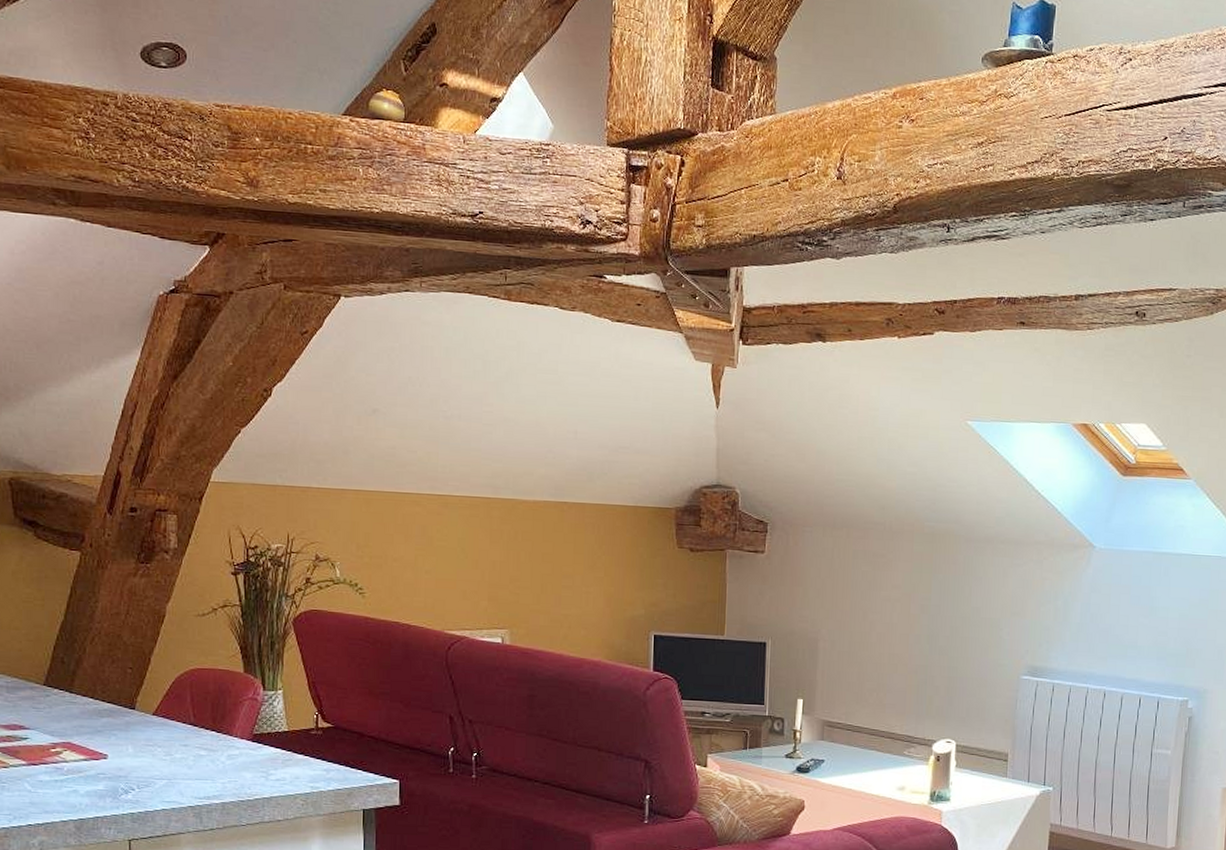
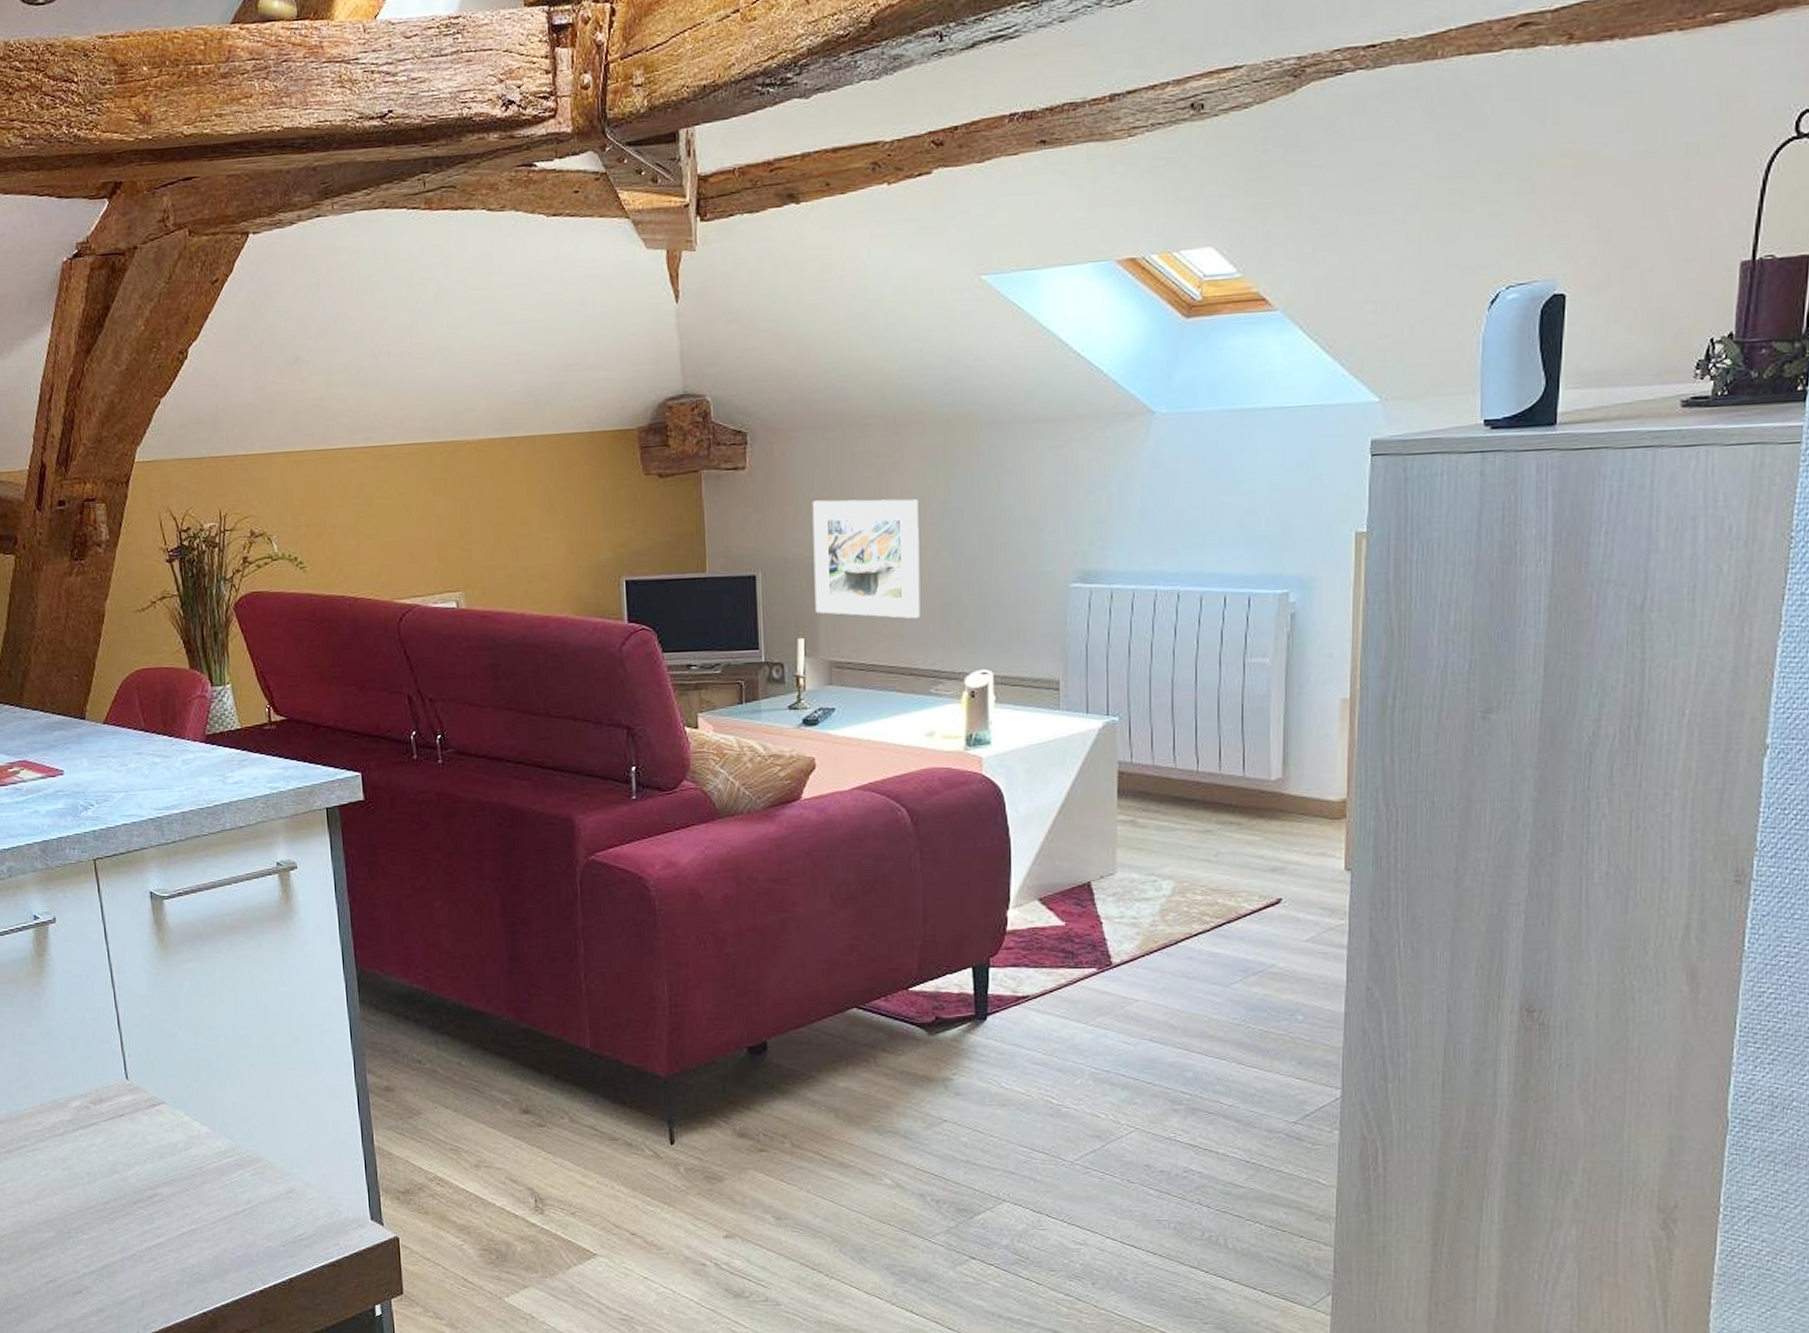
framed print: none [814,586,905,691] -> present [812,499,921,619]

